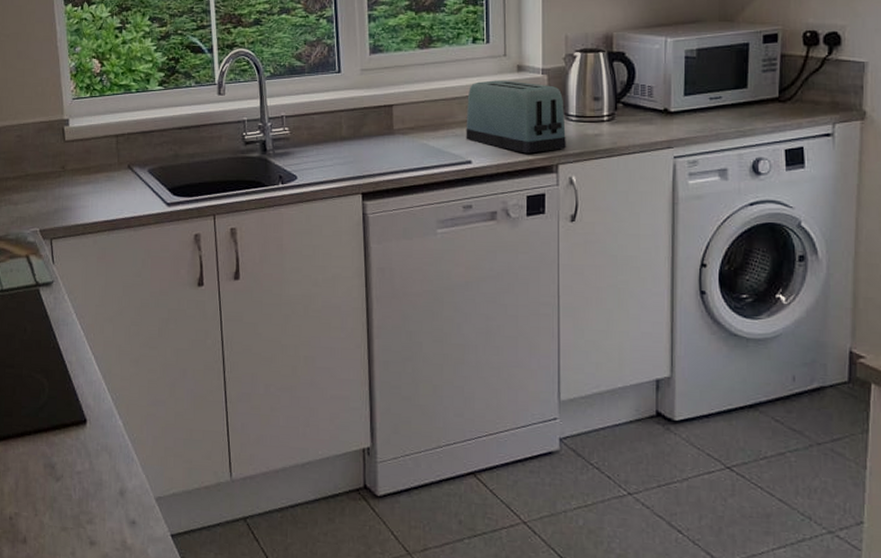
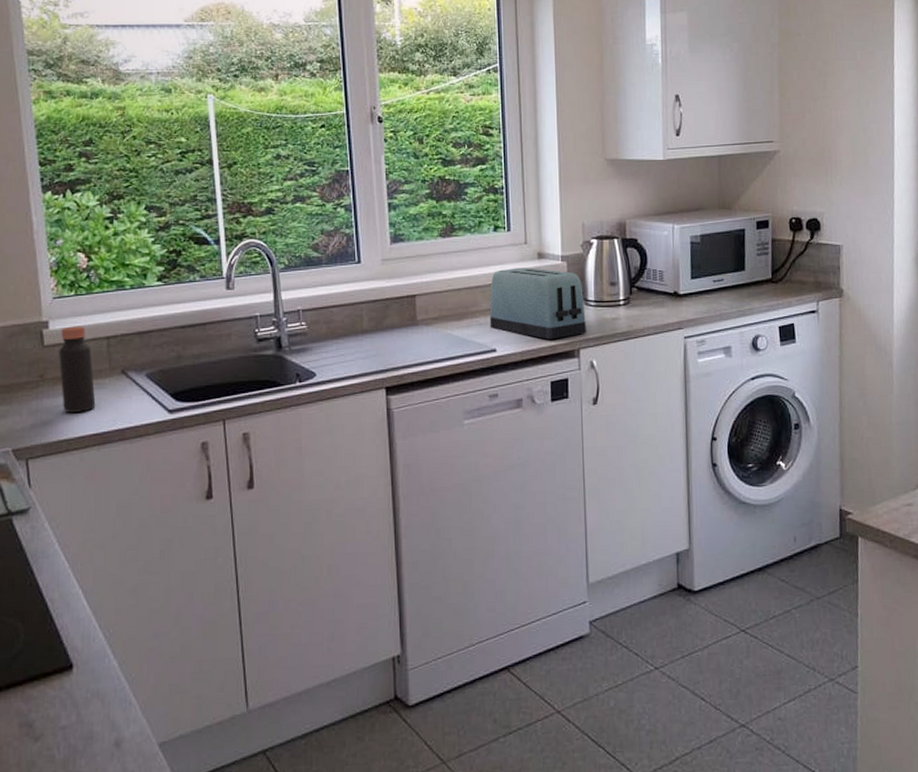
bottle: none [77,124,107,201] -> present [59,326,96,413]

